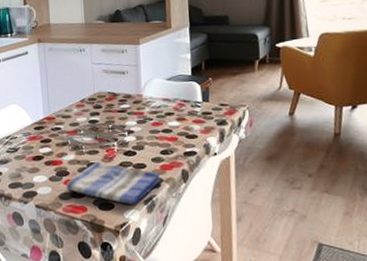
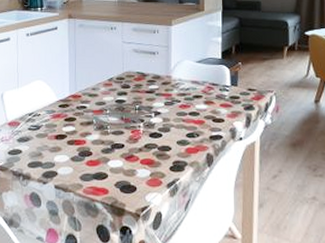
dish towel: present [66,161,161,204] -> none [88,142,185,188]

